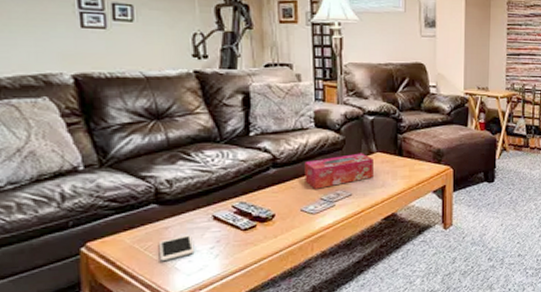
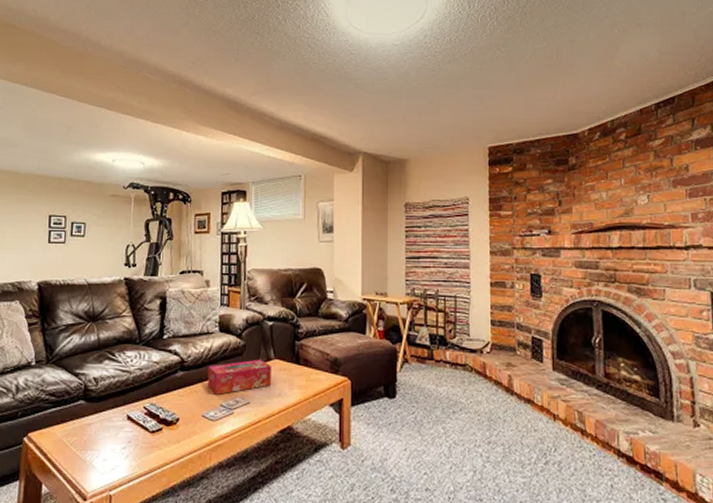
cell phone: present [160,235,195,262] -> none [82,433,110,458]

